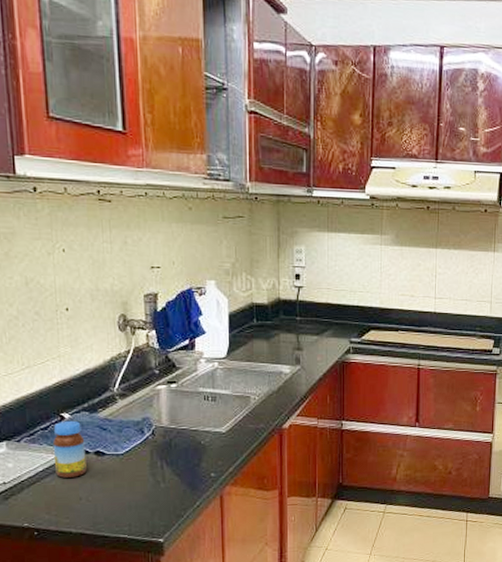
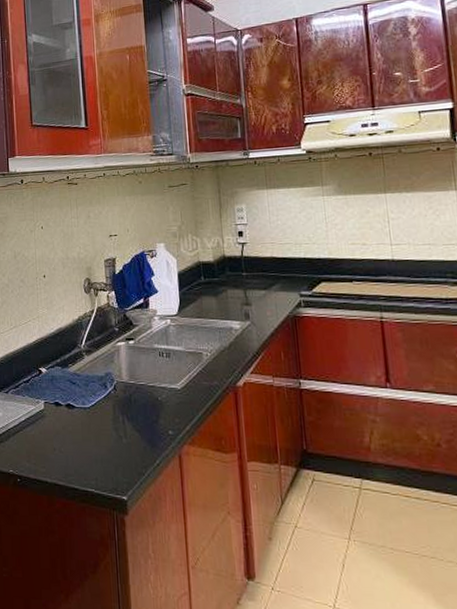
jar: present [52,420,87,478] -> none [32,374,60,428]

